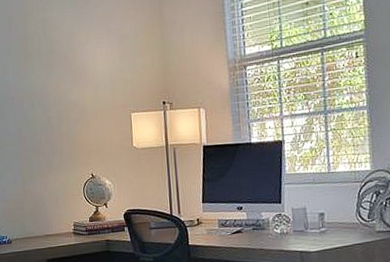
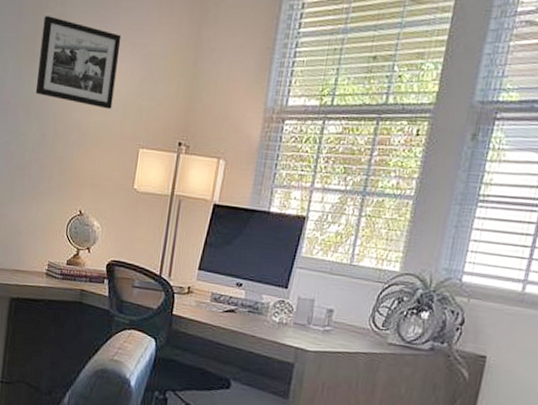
picture frame: none [30,22,101,87] -> present [35,16,122,109]

